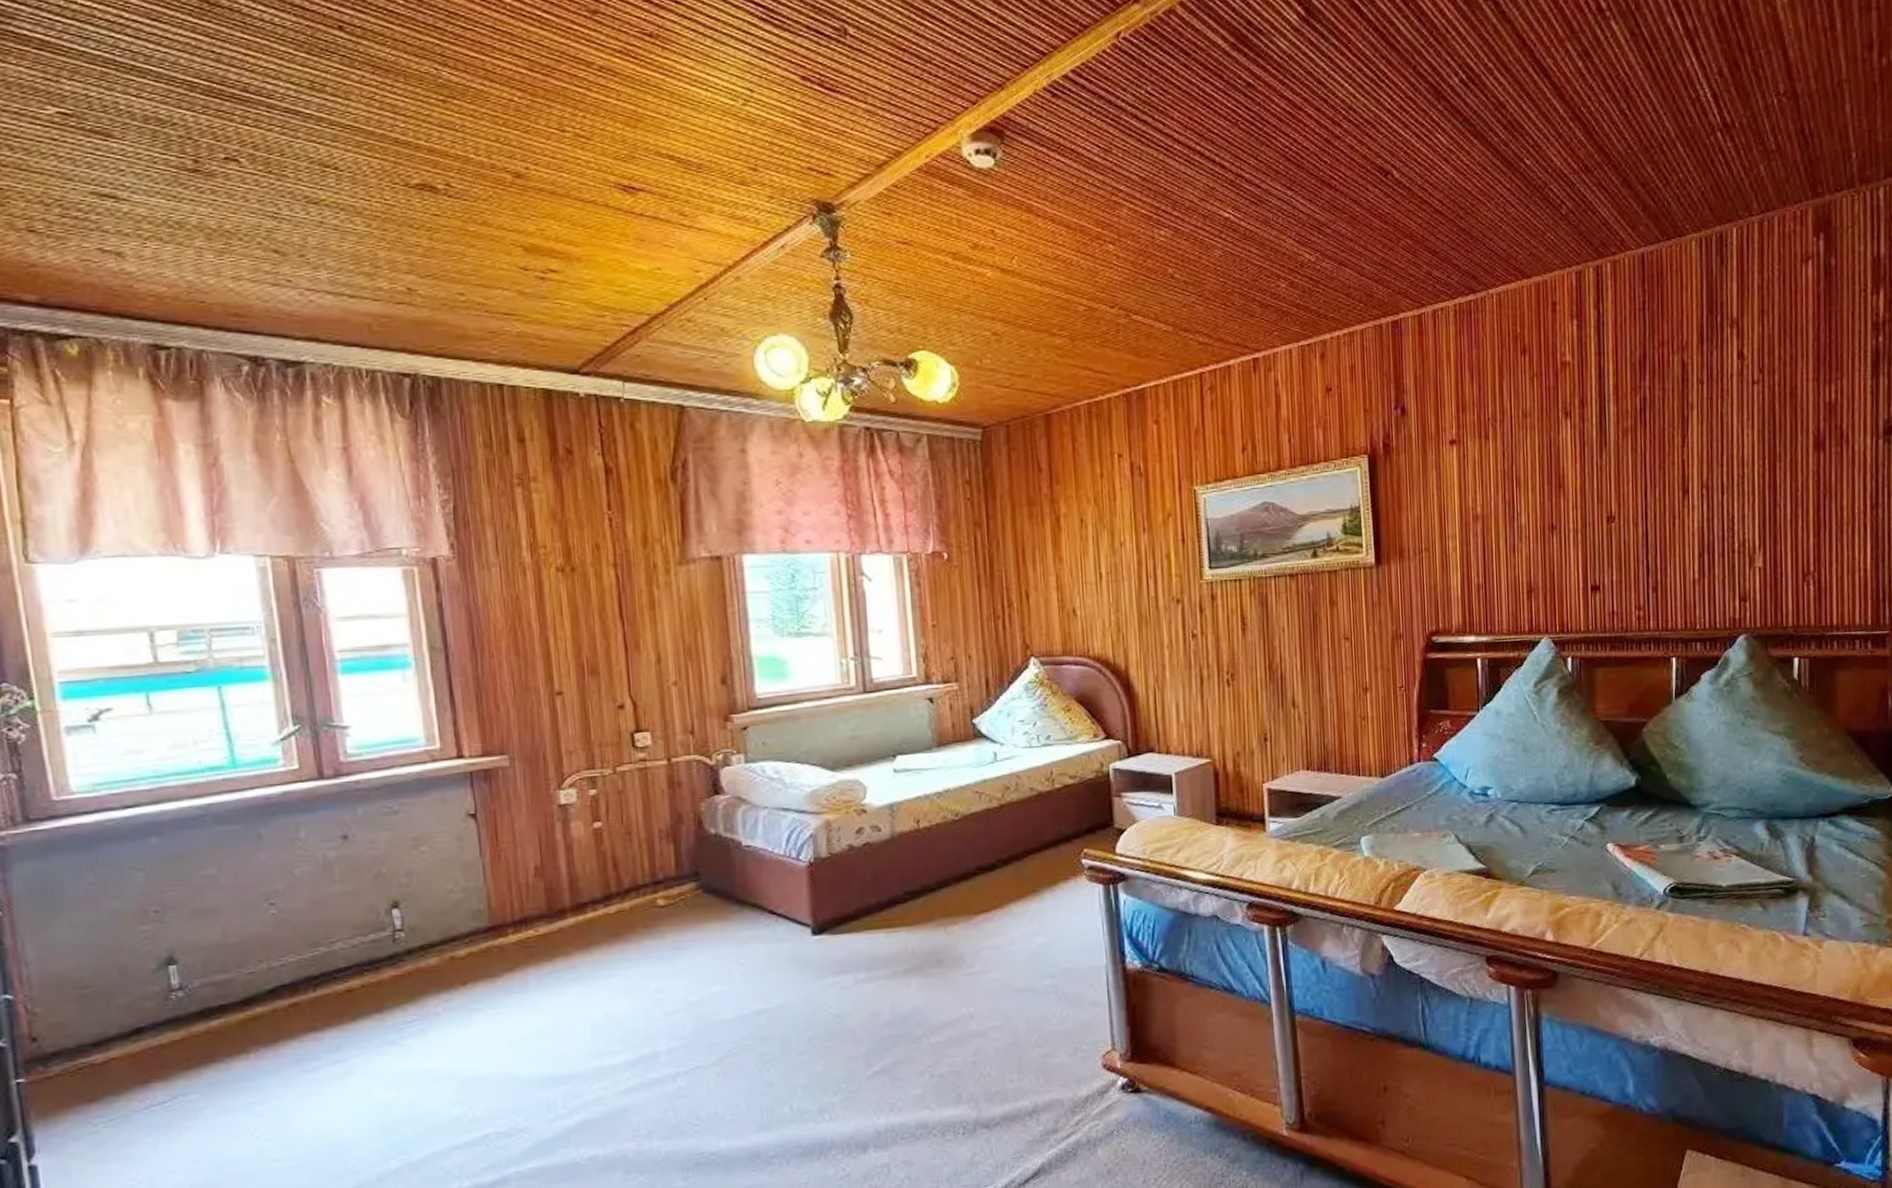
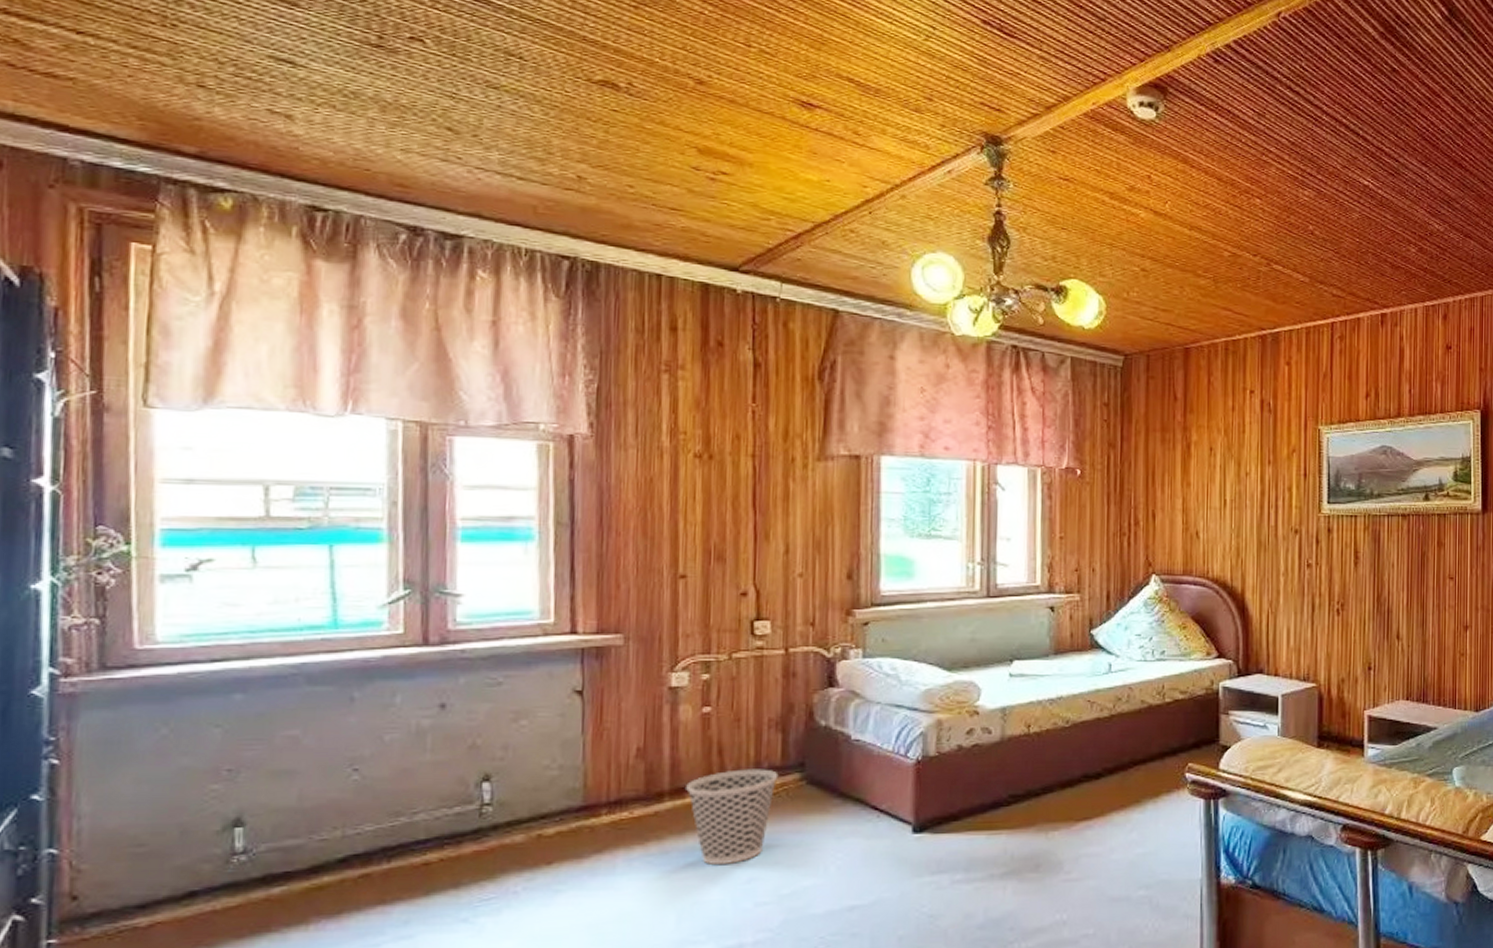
wastebasket: none [586,880,675,977] -> present [686,769,779,865]

